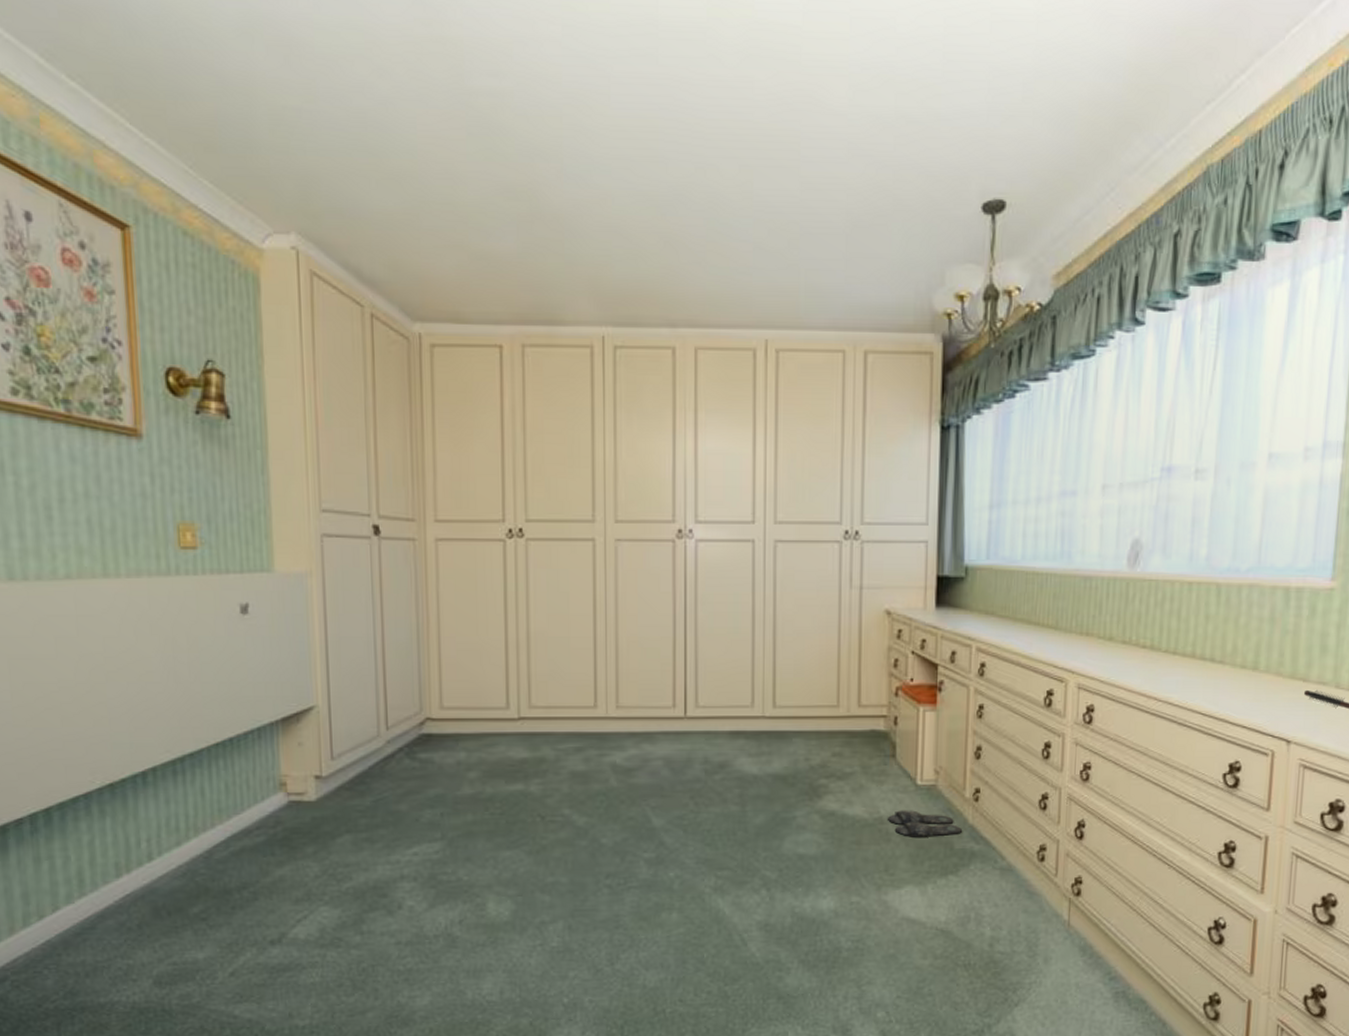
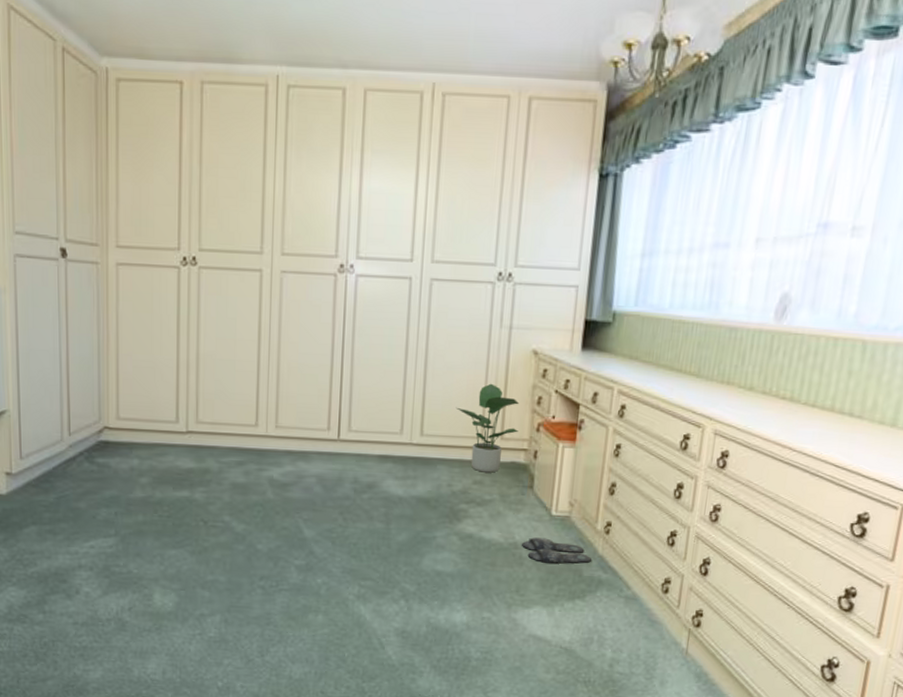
potted plant: none [808,647,876,743] -> present [455,383,520,473]

